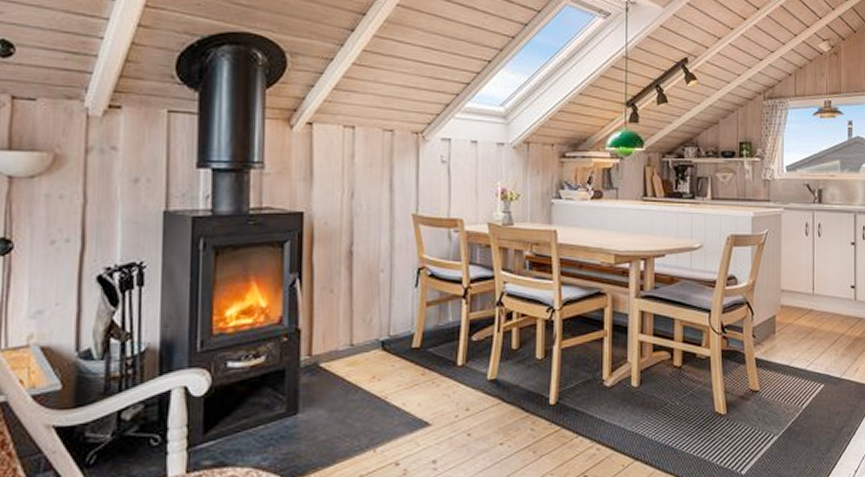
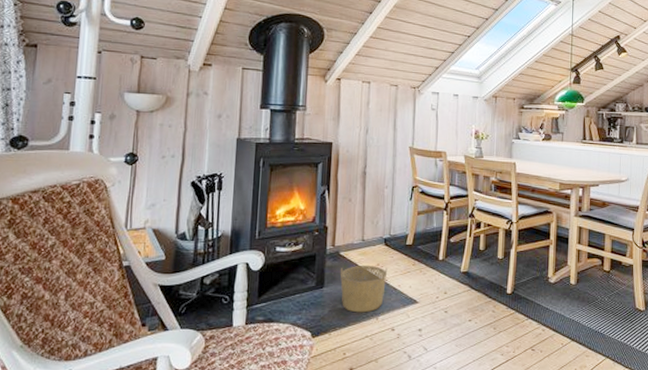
basket: none [320,379,388,445] -> present [340,266,388,313]

